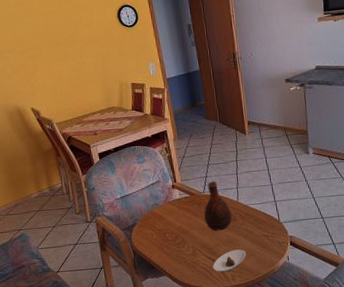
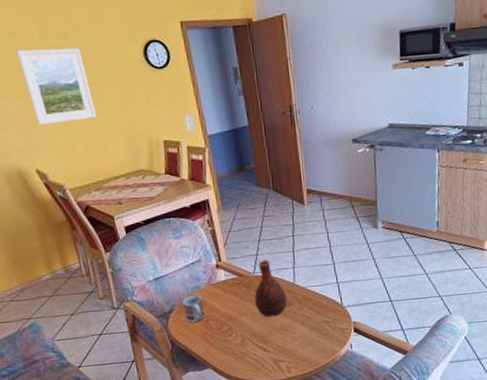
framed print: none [22,13,80,73] -> present [16,48,97,125]
cup: none [144,211,163,235] -> present [183,294,205,323]
saucer: present [213,249,247,272] -> none [265,337,304,363]

